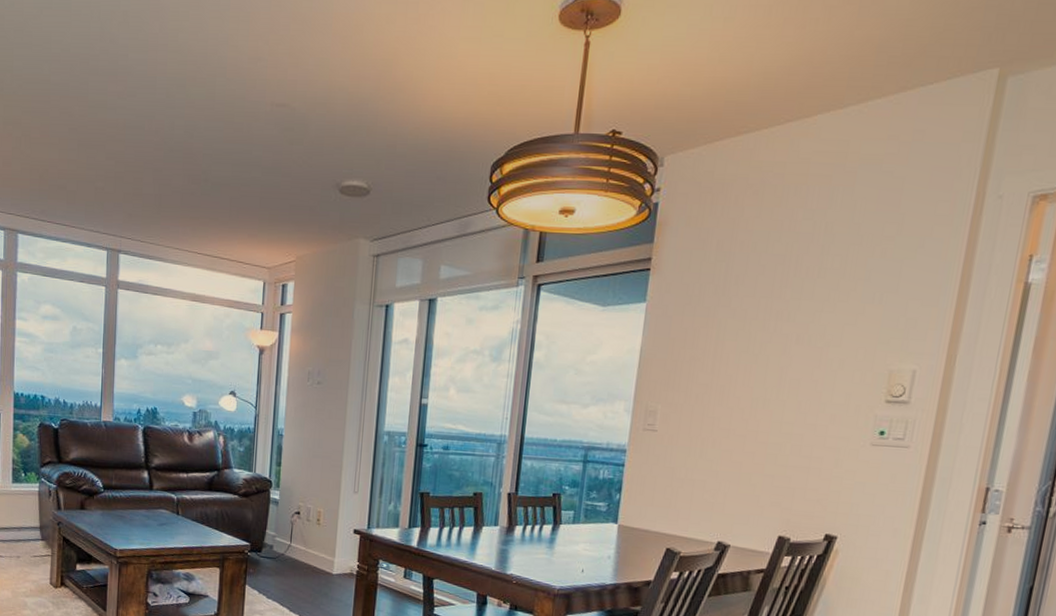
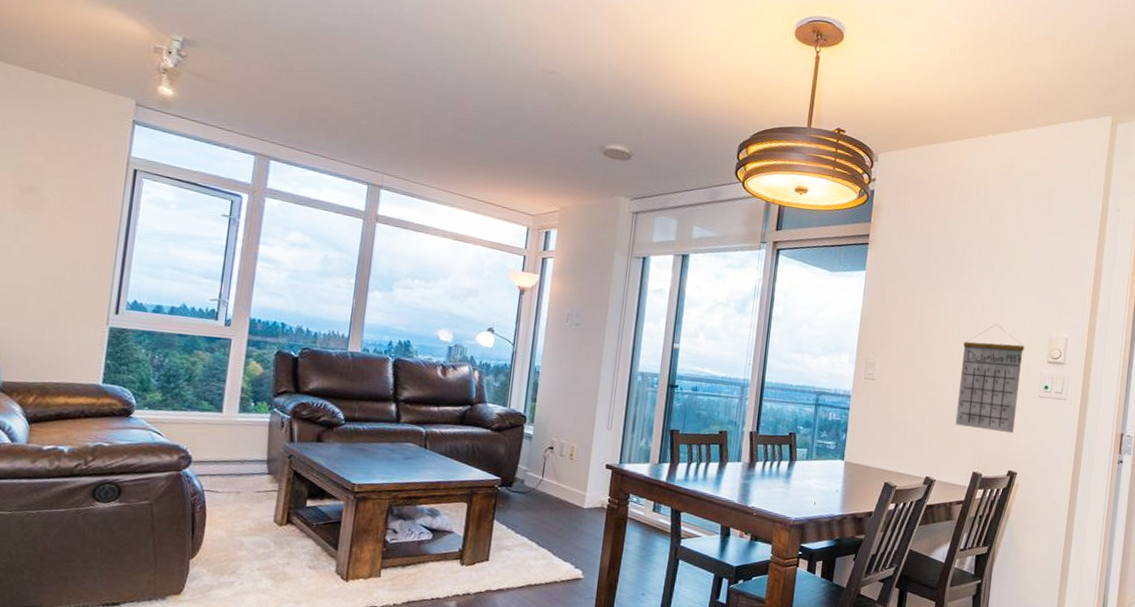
calendar: none [757,357,855,490] -> present [955,324,1025,434]

